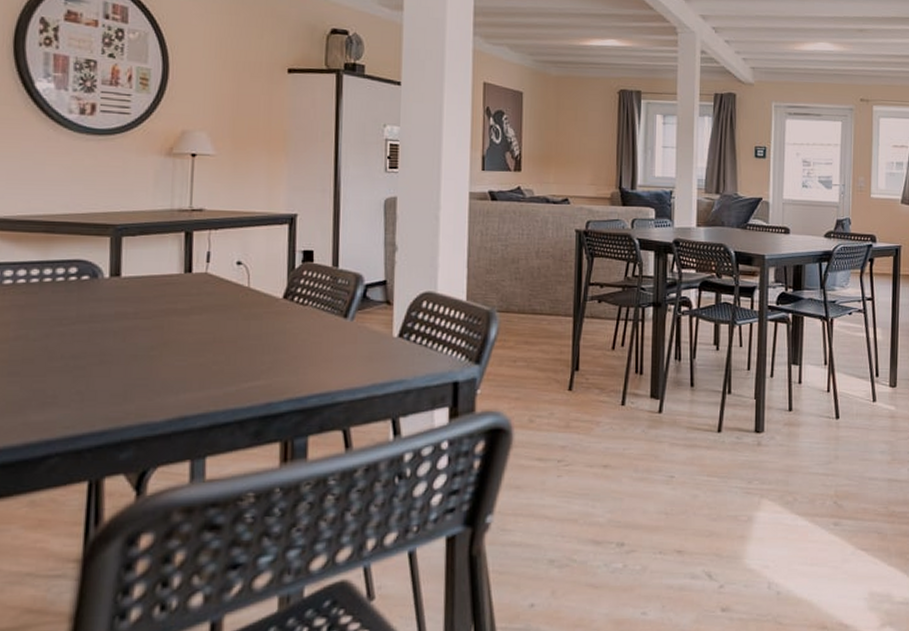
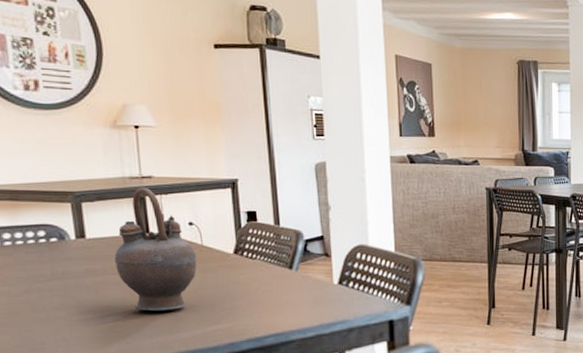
teapot: none [149,221,241,363] -> present [115,187,197,312]

